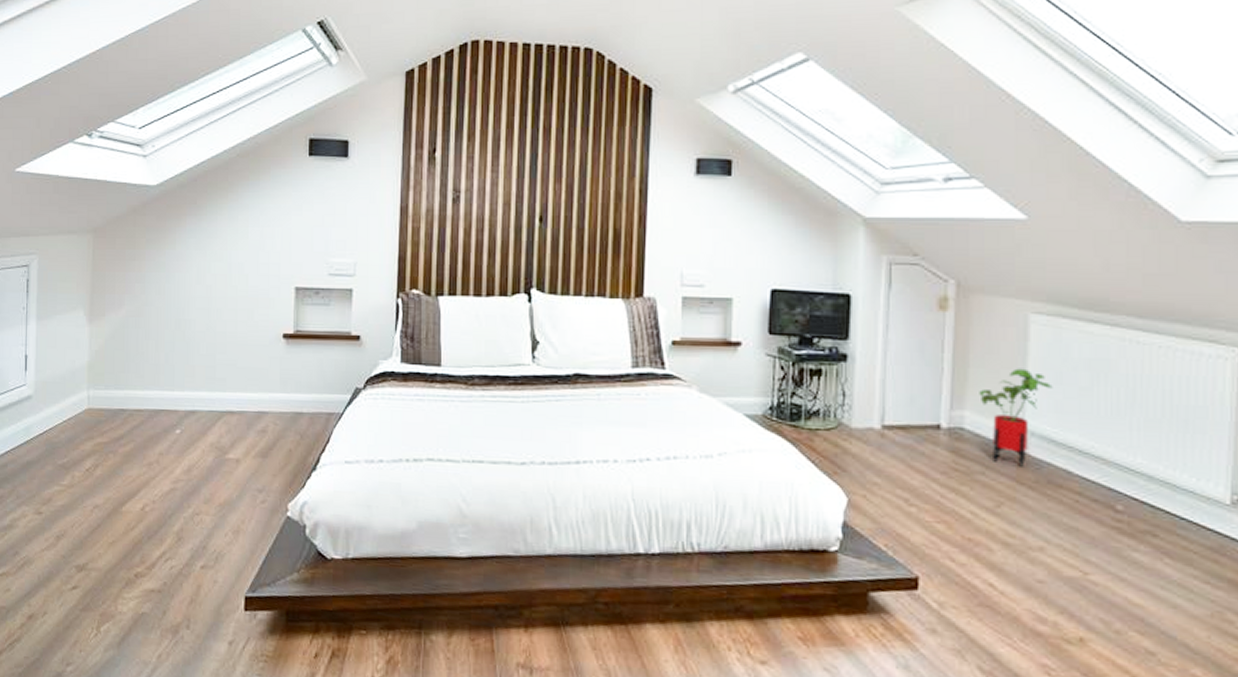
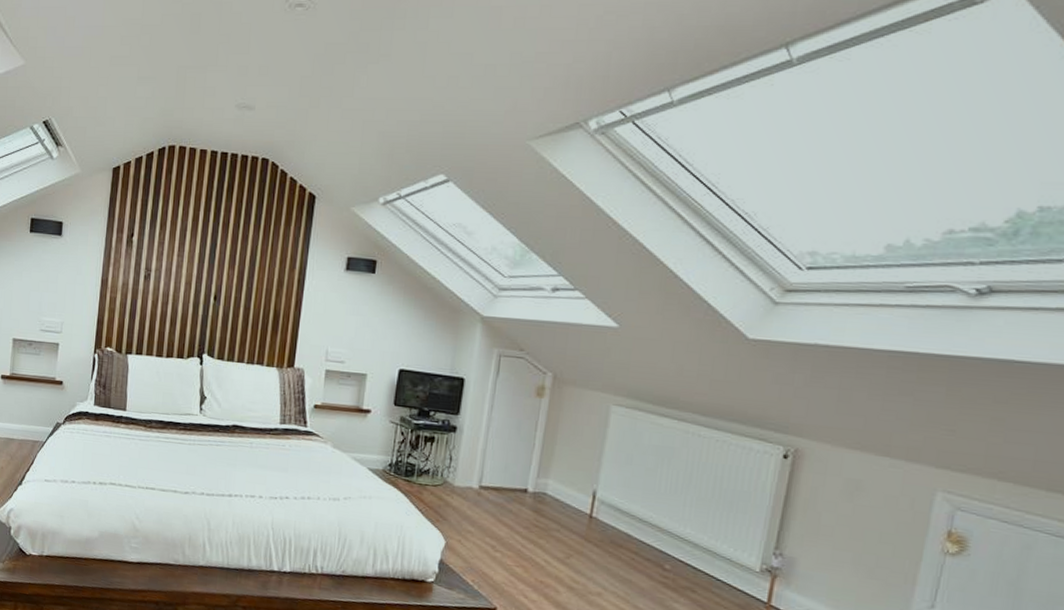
house plant: present [979,368,1053,467] -> none [562,448,624,528]

